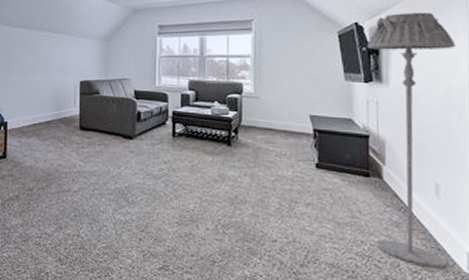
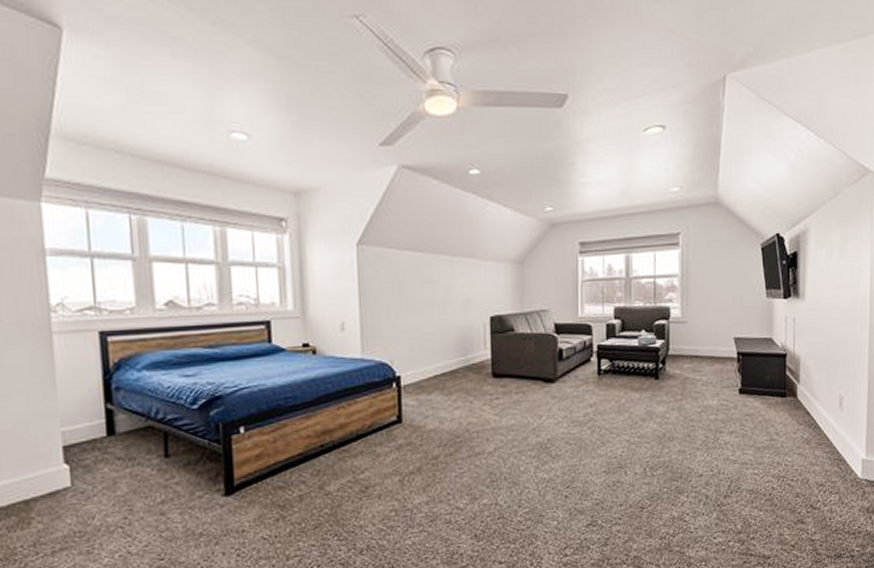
floor lamp: present [367,12,455,268] -> none [787,220,861,479]

